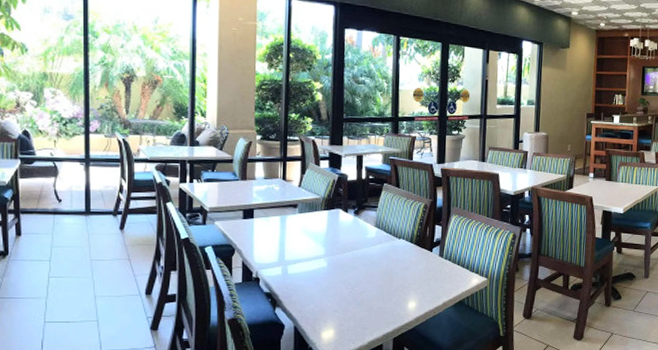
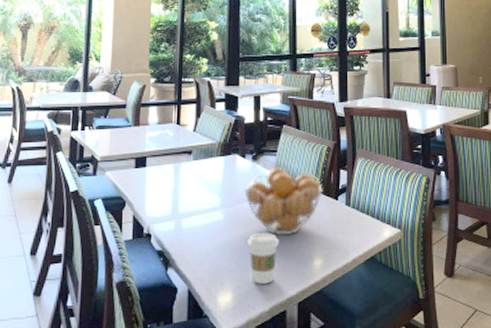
fruit basket: none [346,221,419,281] -> present [244,167,323,234]
coffee cup: none [349,279,378,322] -> present [247,233,279,284]

